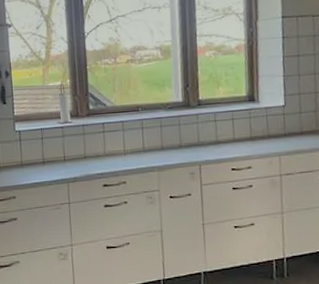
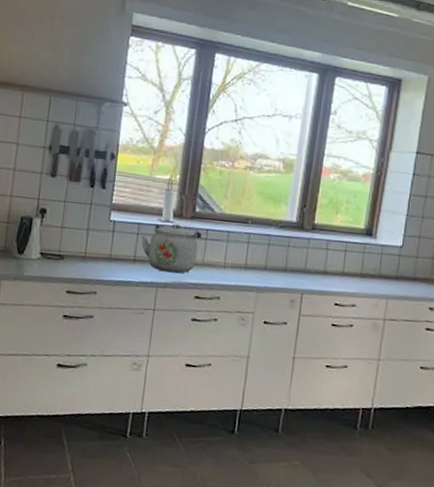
kettle: none [45,123,100,168] -> present [141,224,202,274]

